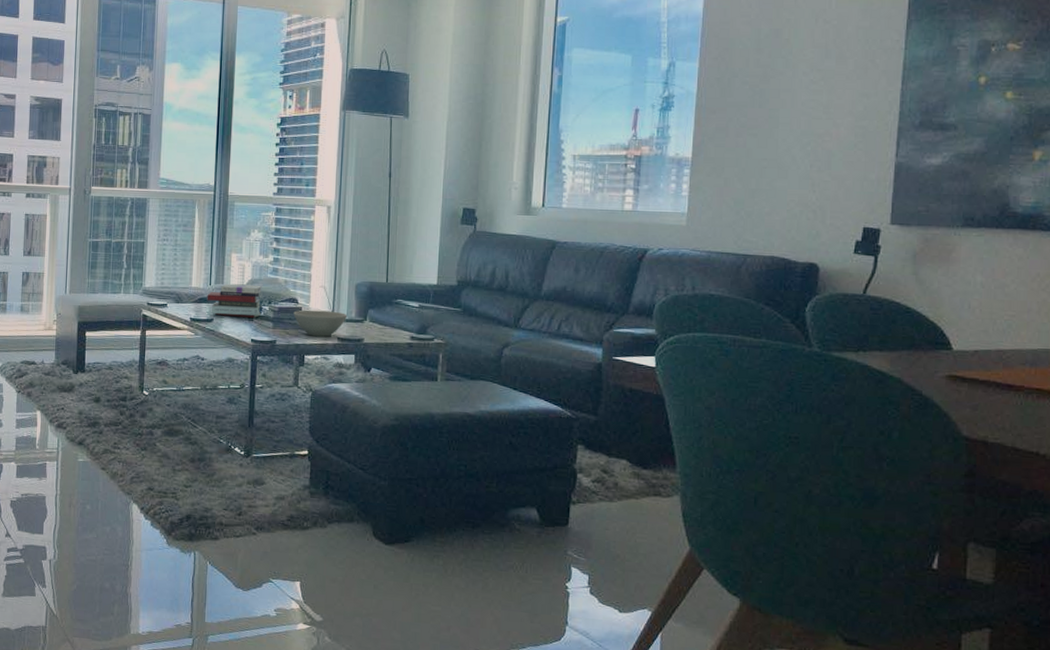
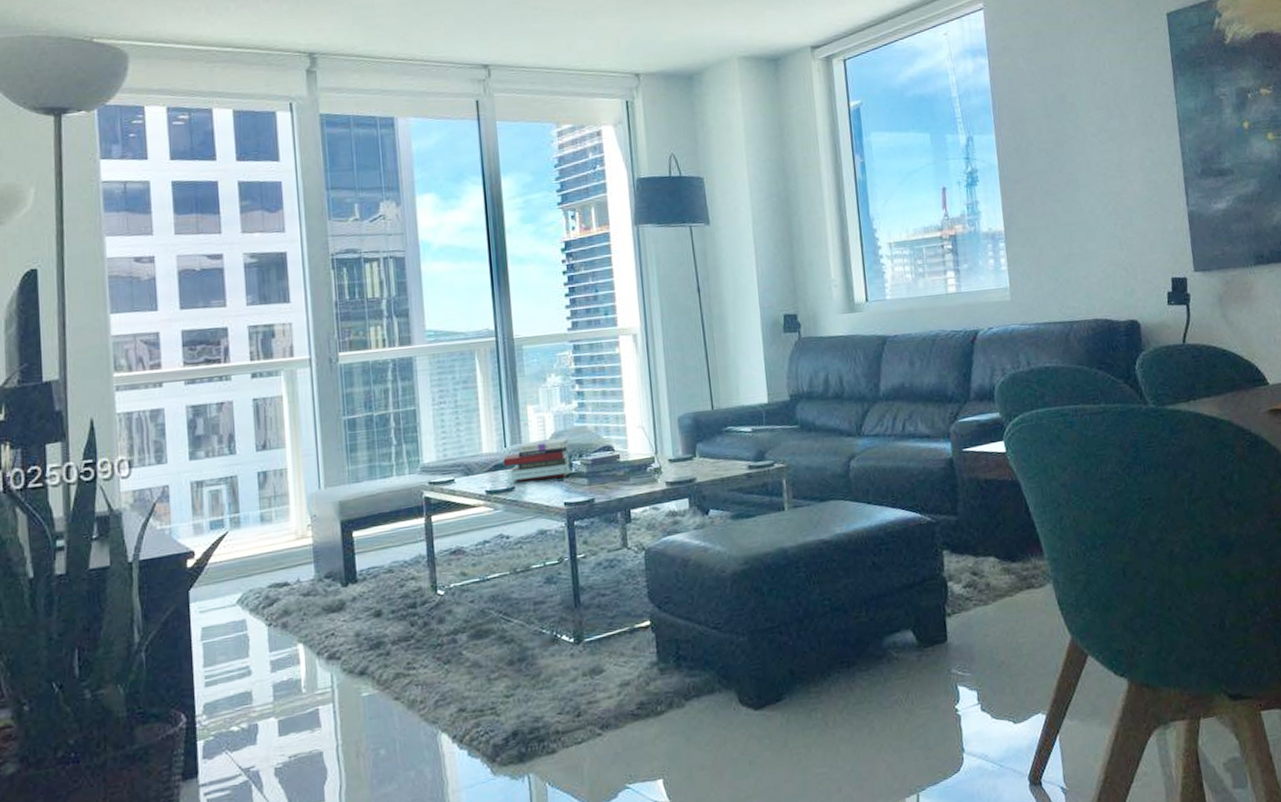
bowl: present [293,310,348,337] -> none [610,452,674,486]

